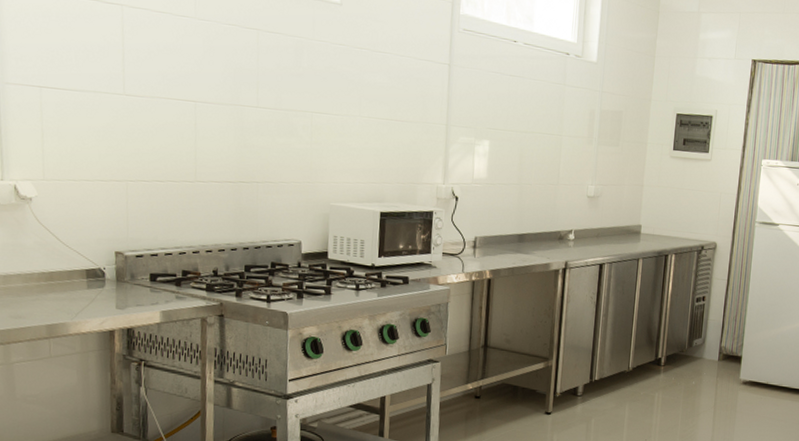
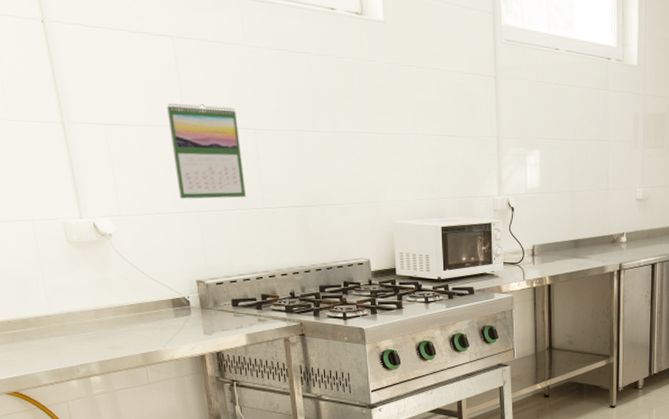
calendar: none [106,70,179,170] -> present [166,103,246,199]

